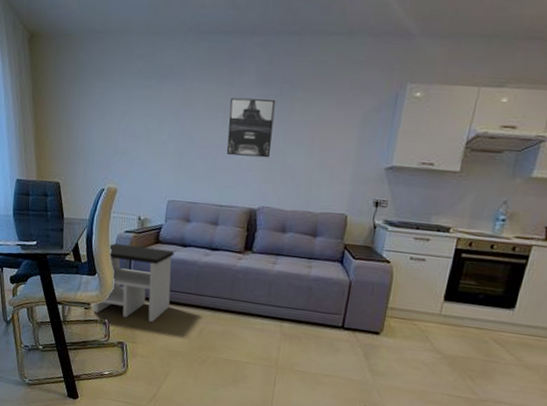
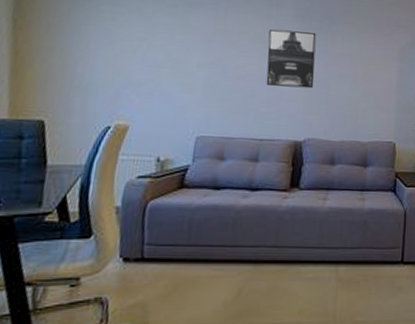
side table: present [93,243,175,322] -> none [83,193,205,290]

